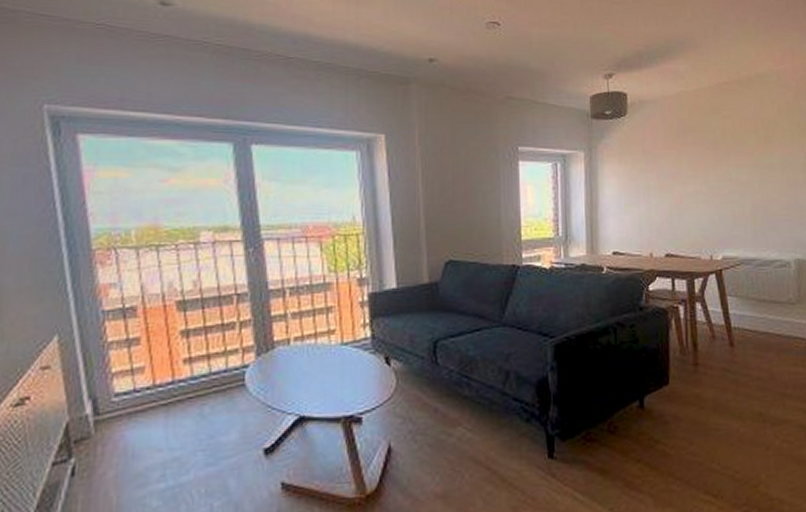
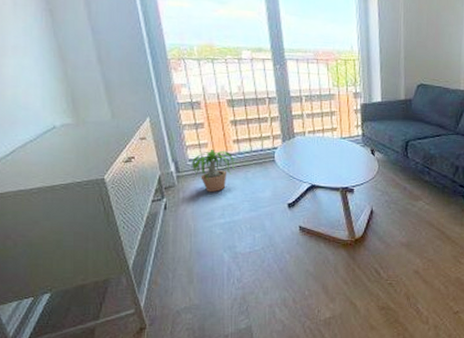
potted plant: none [114,374,190,442] -> present [190,149,239,193]

